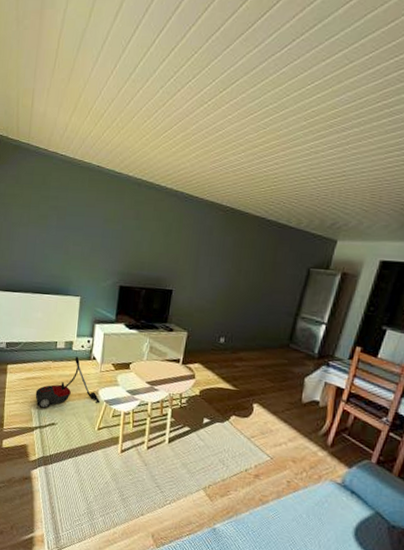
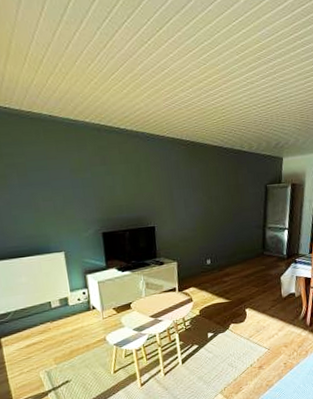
vacuum cleaner: present [35,356,101,409] -> none [39,310,110,371]

